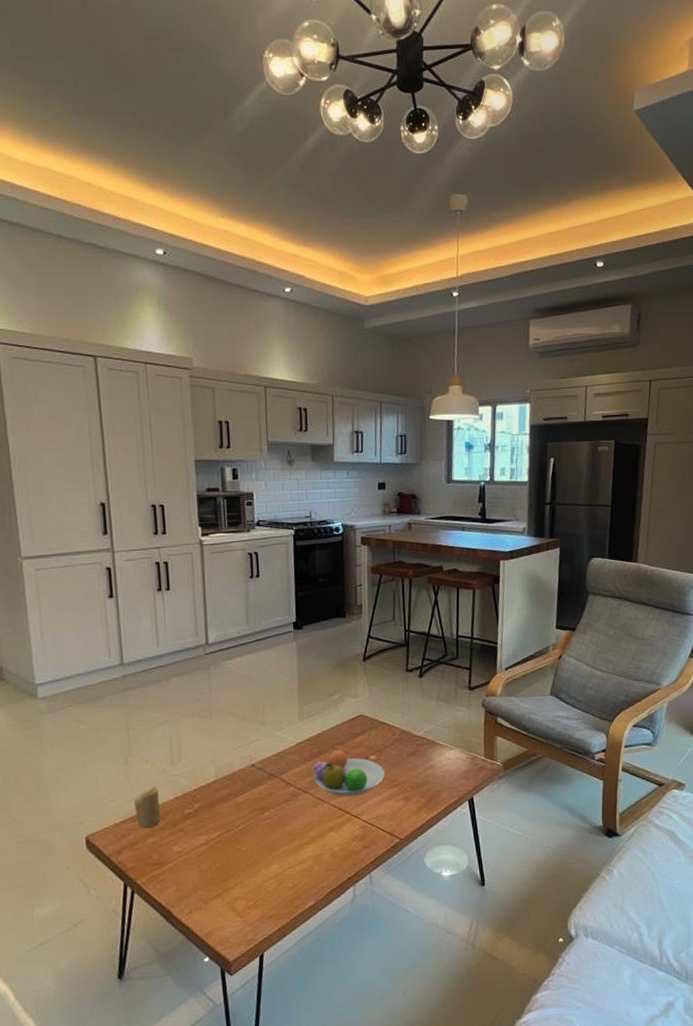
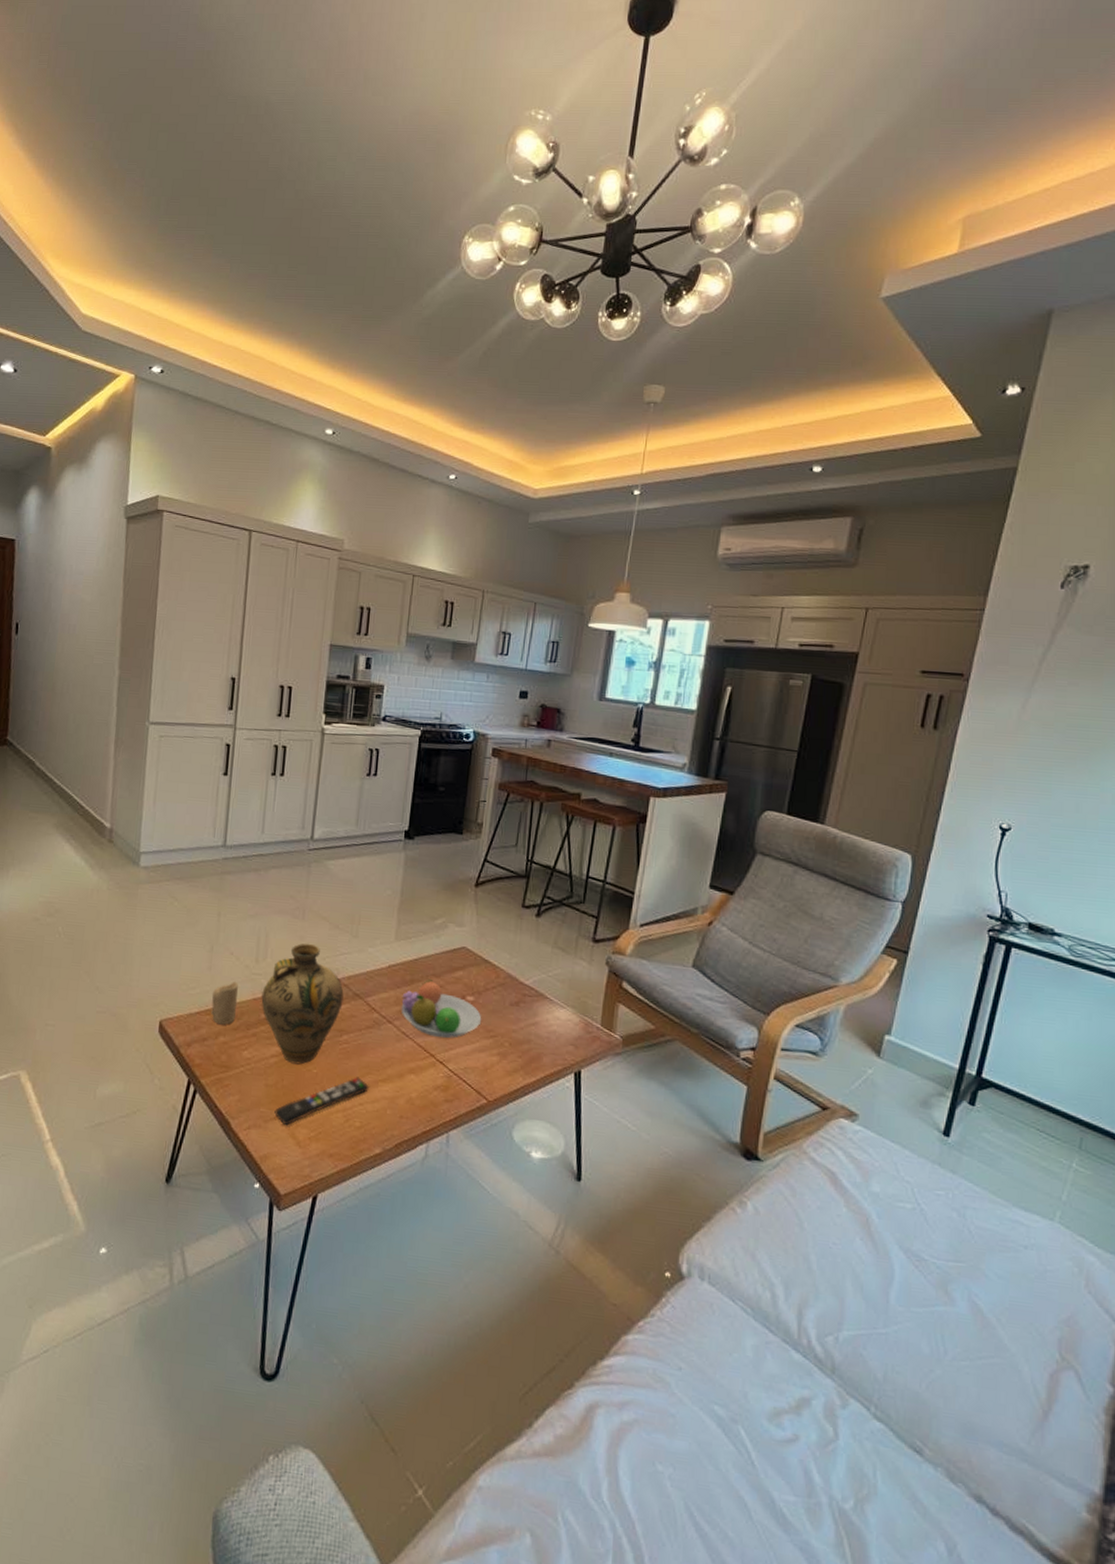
jug: none [182,738,260,847] -> present [261,943,344,1065]
remote control: none [212,845,296,902] -> present [274,1077,369,1126]

